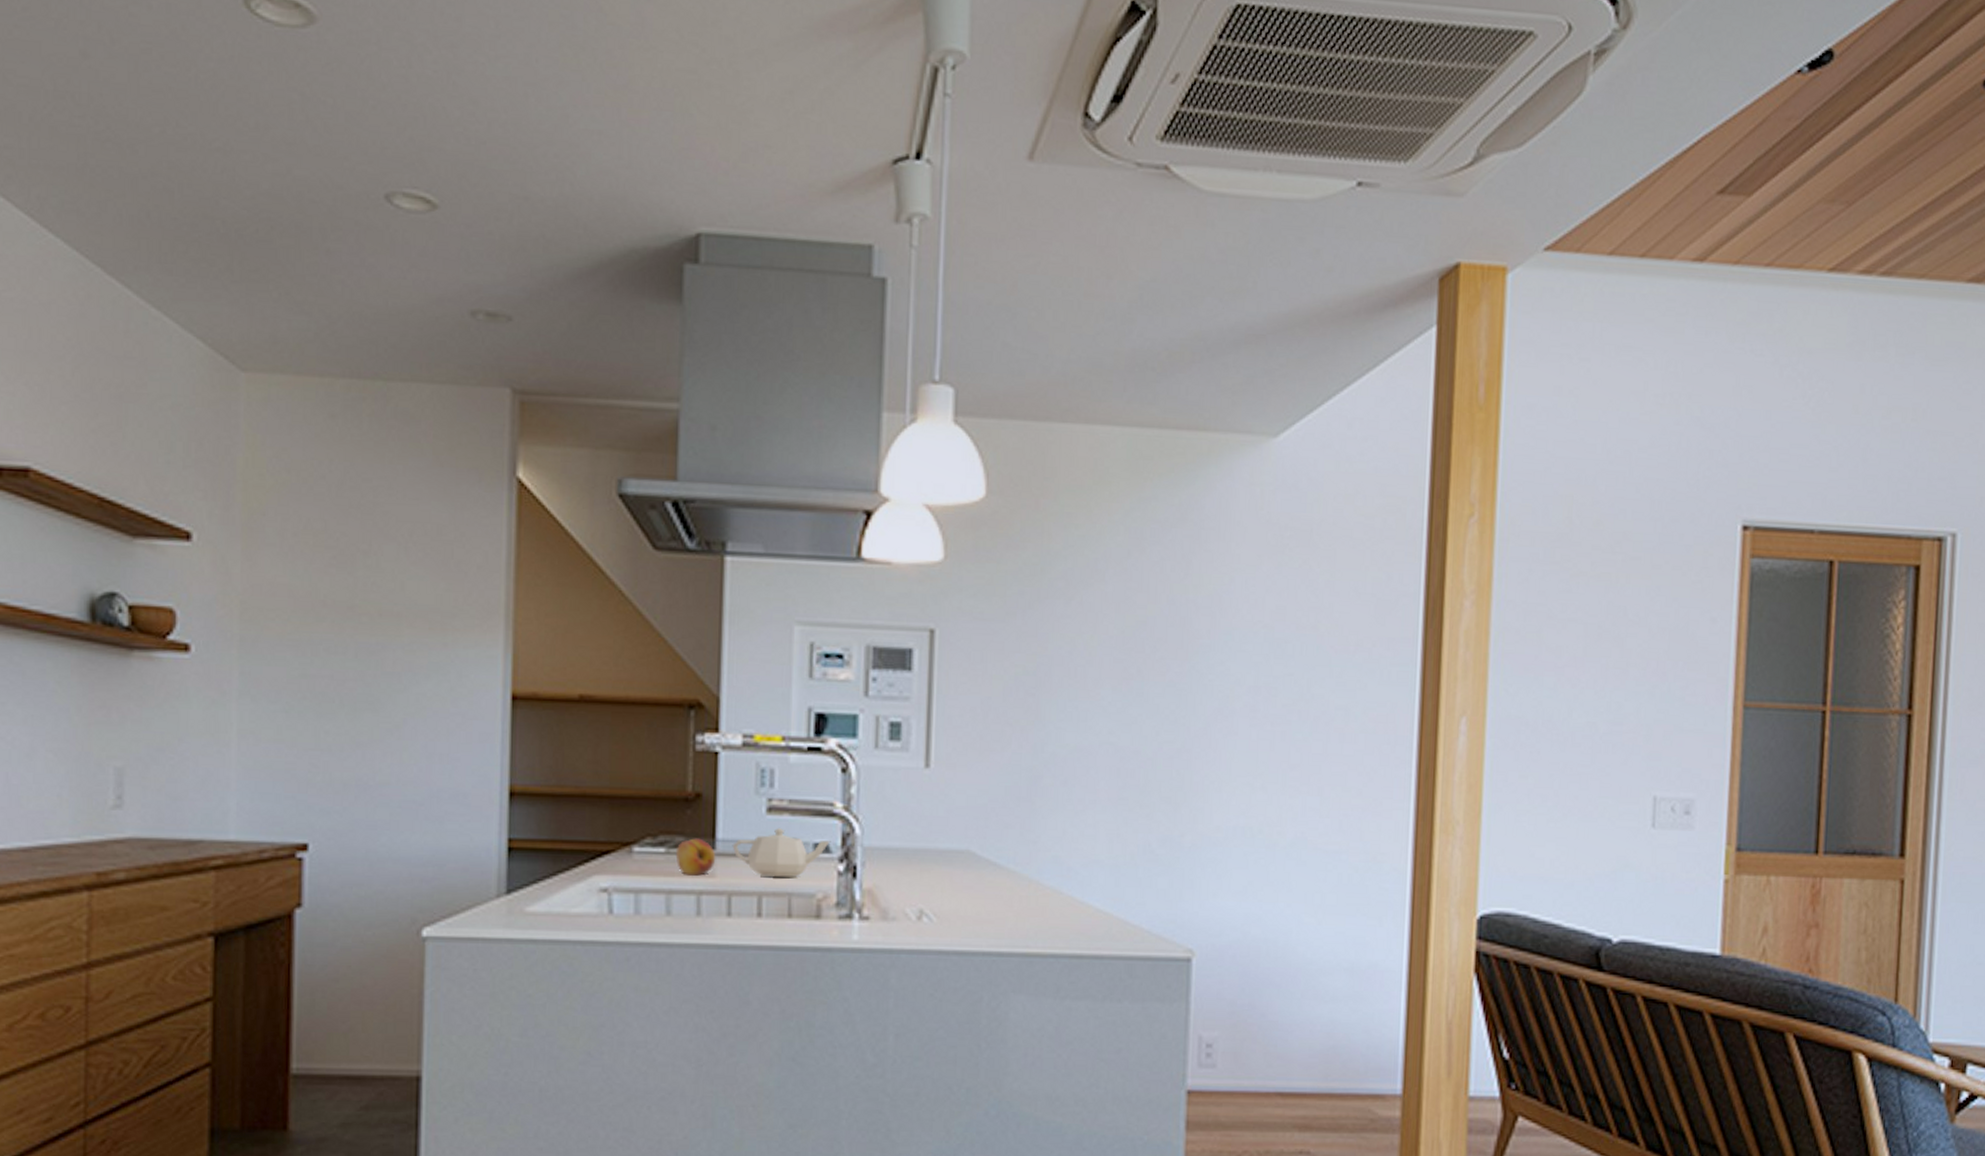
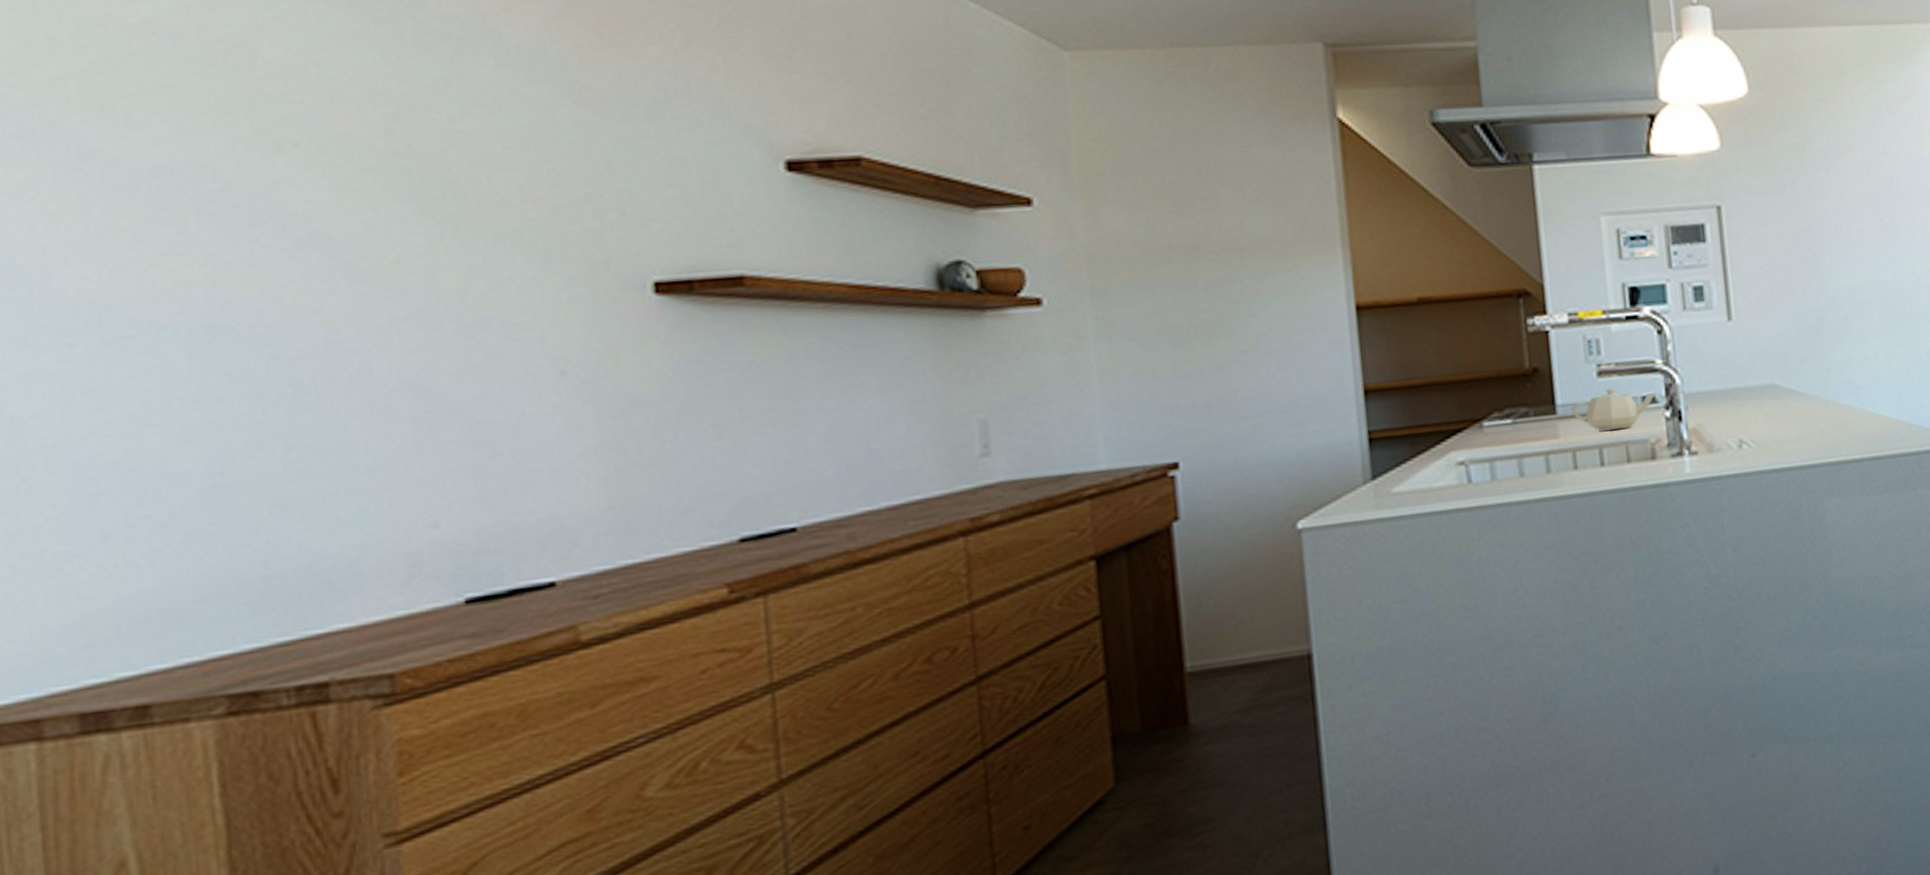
fruit: present [675,838,716,876] -> none [1521,406,1558,440]

